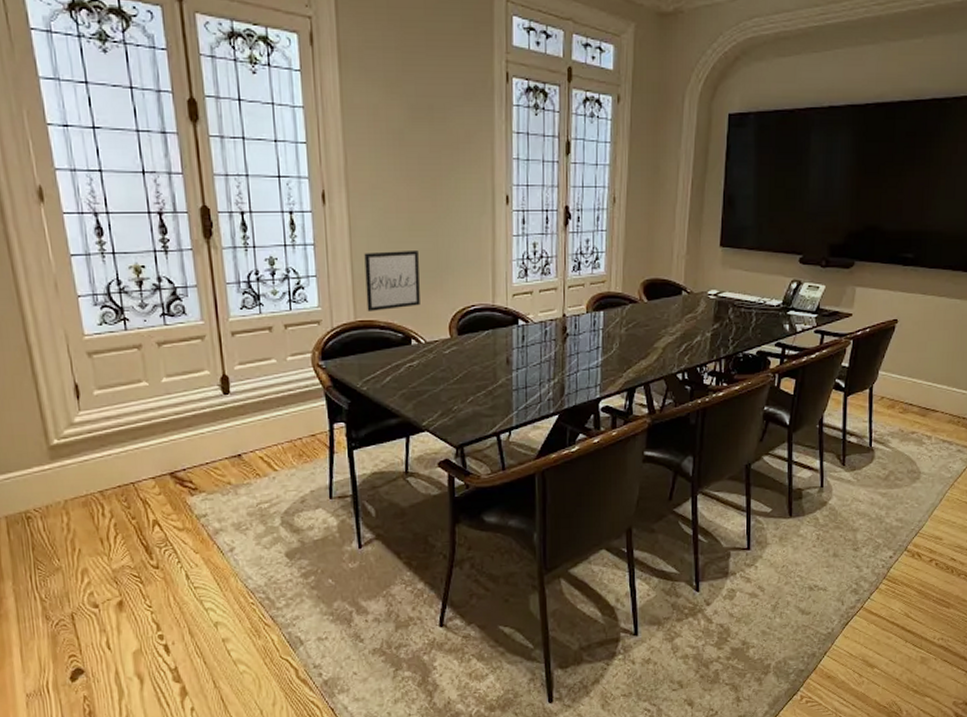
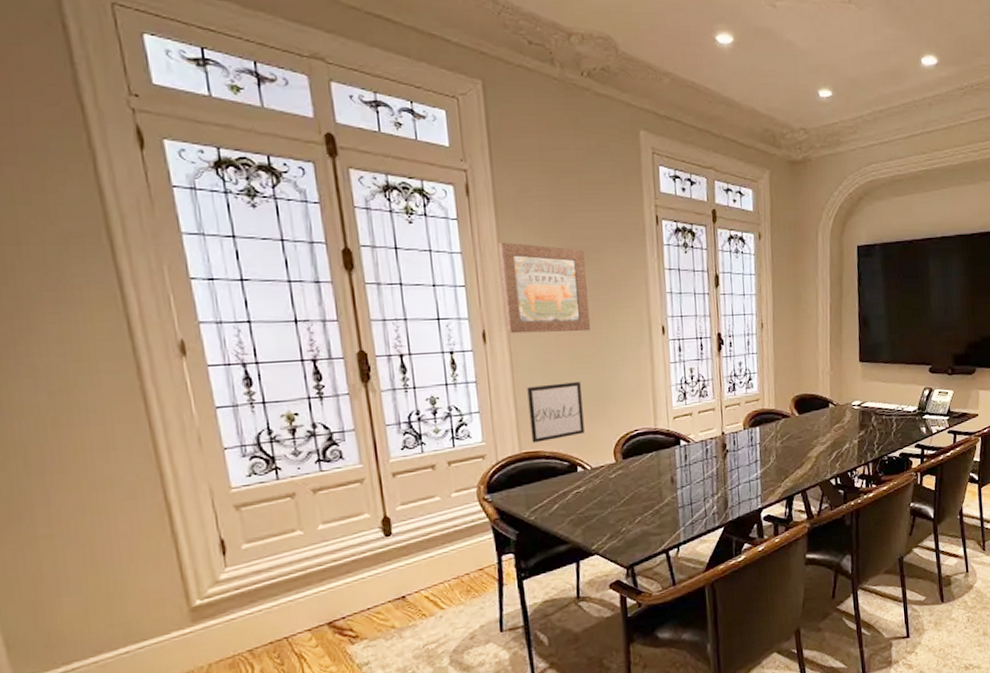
wall art: none [341,97,431,197] -> present [498,242,590,334]

